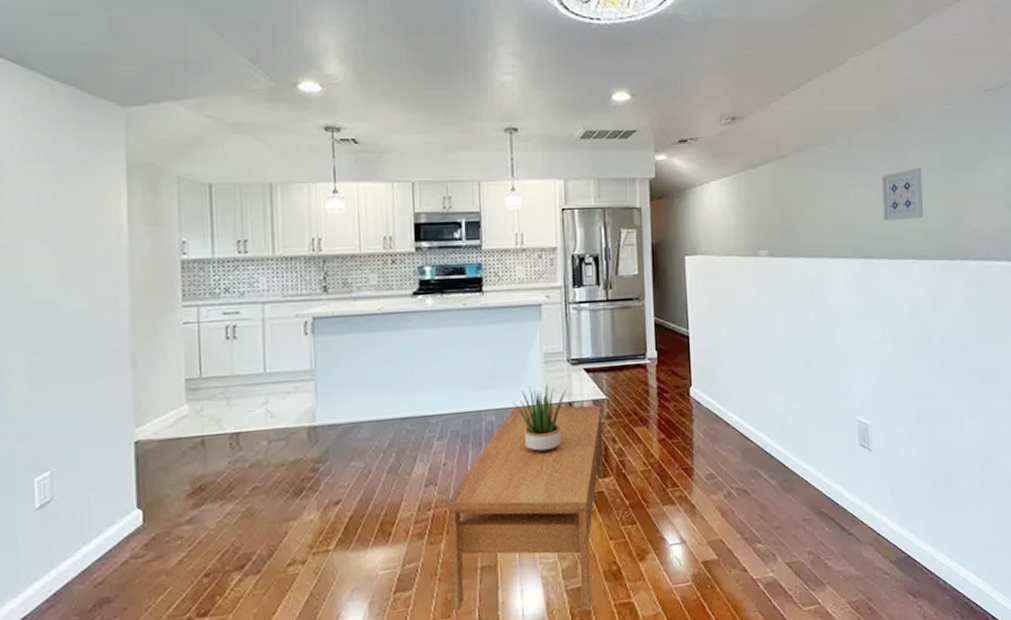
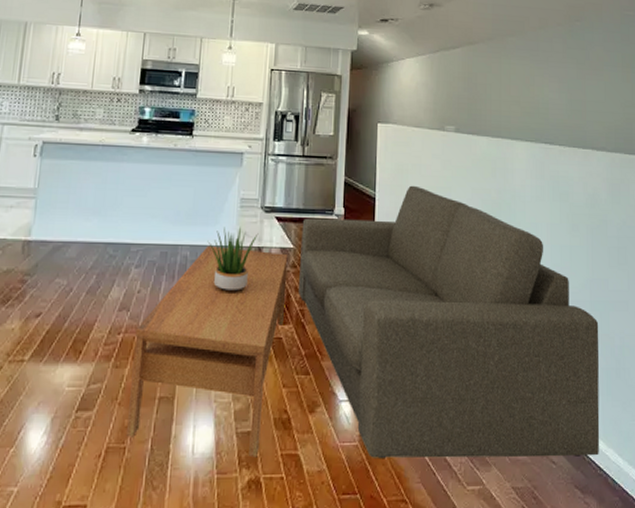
sofa: none [613,318,930,595] -> present [299,185,600,460]
wall art: present [881,168,924,222] -> none [565,65,604,112]

